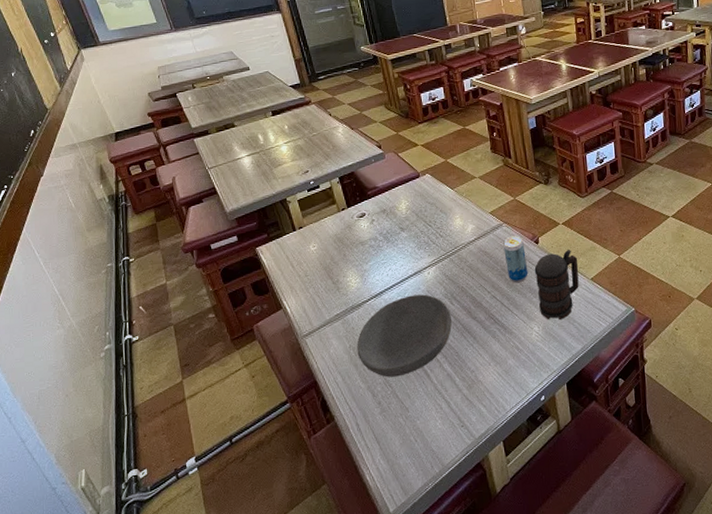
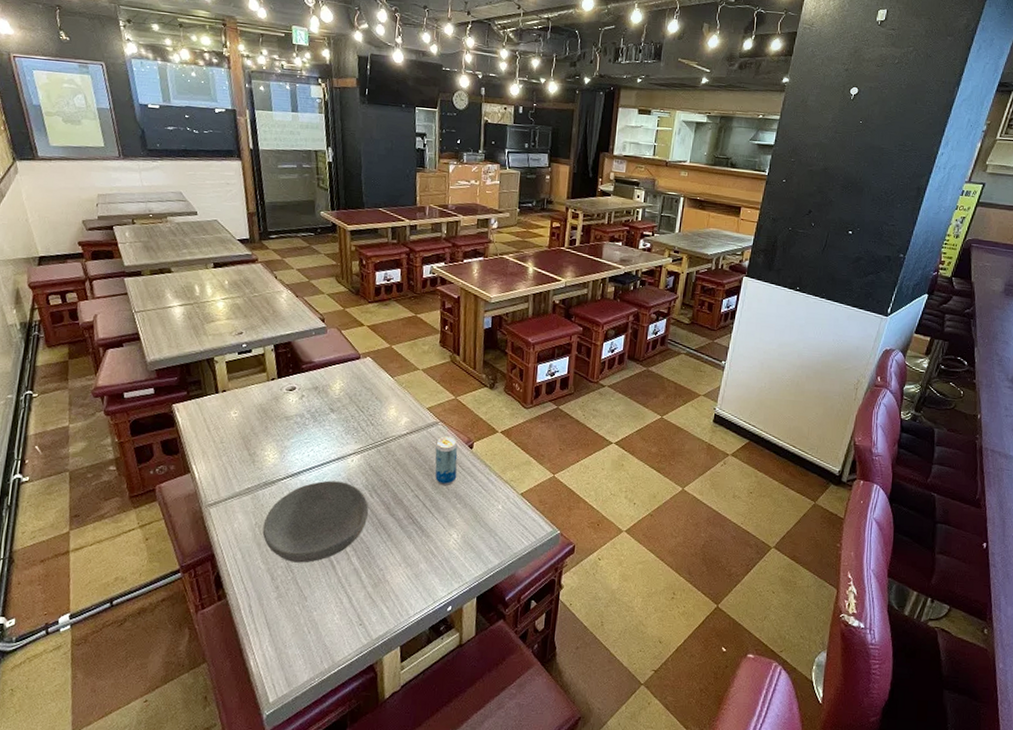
beer mug: present [534,250,579,320] -> none [462,460,511,531]

